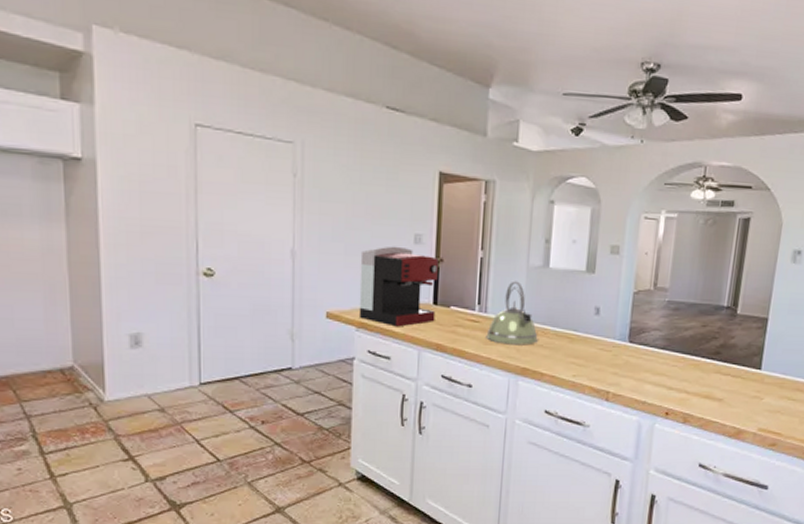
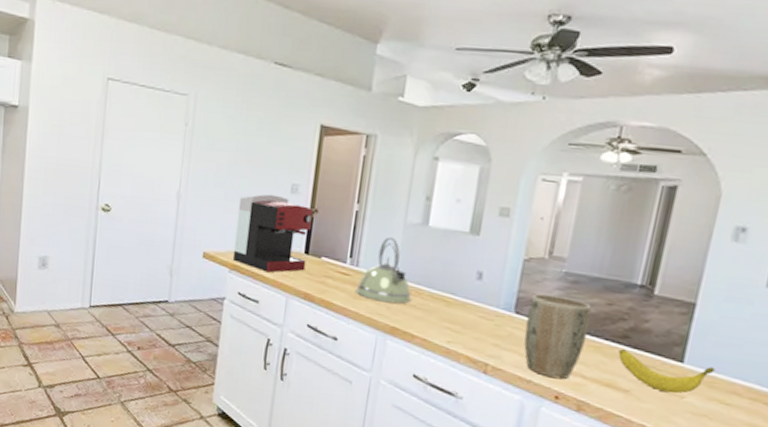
plant pot: none [637,322,691,397] -> present [524,293,592,380]
banana: none [712,364,784,397] -> present [618,349,715,394]

